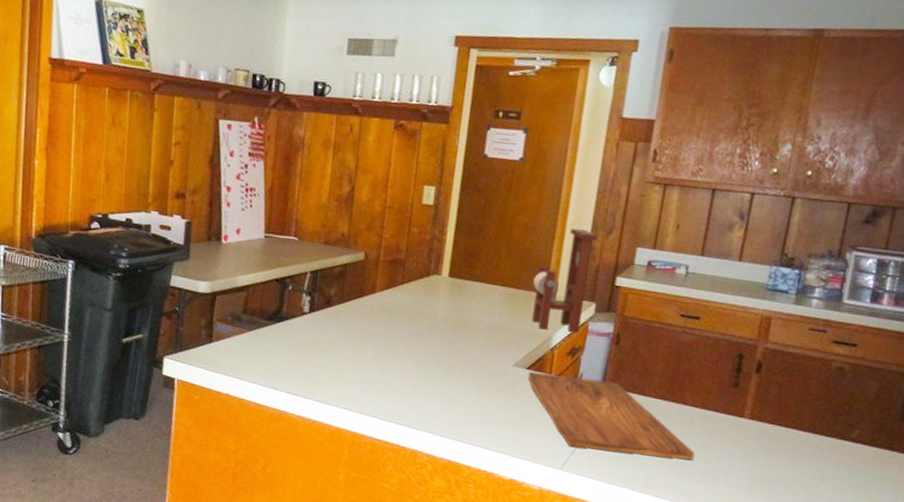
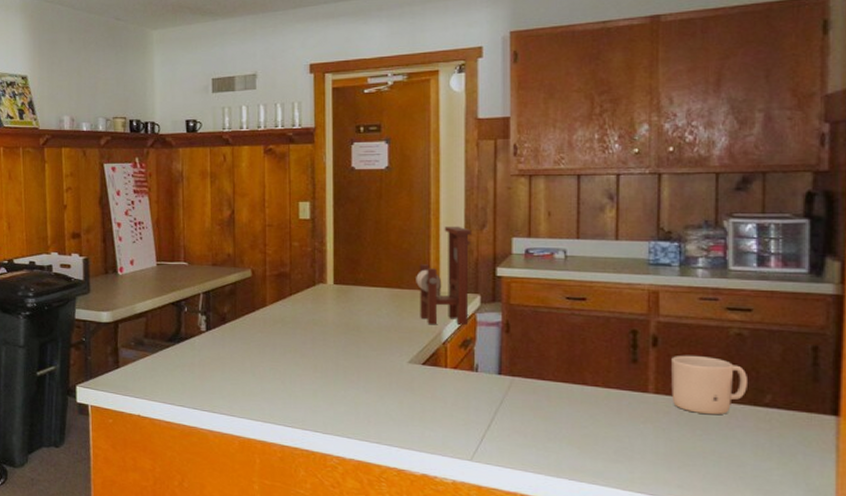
cutting board: present [527,371,695,461] -> none [424,366,604,441]
mug: none [765,383,841,445] -> present [671,355,747,415]

